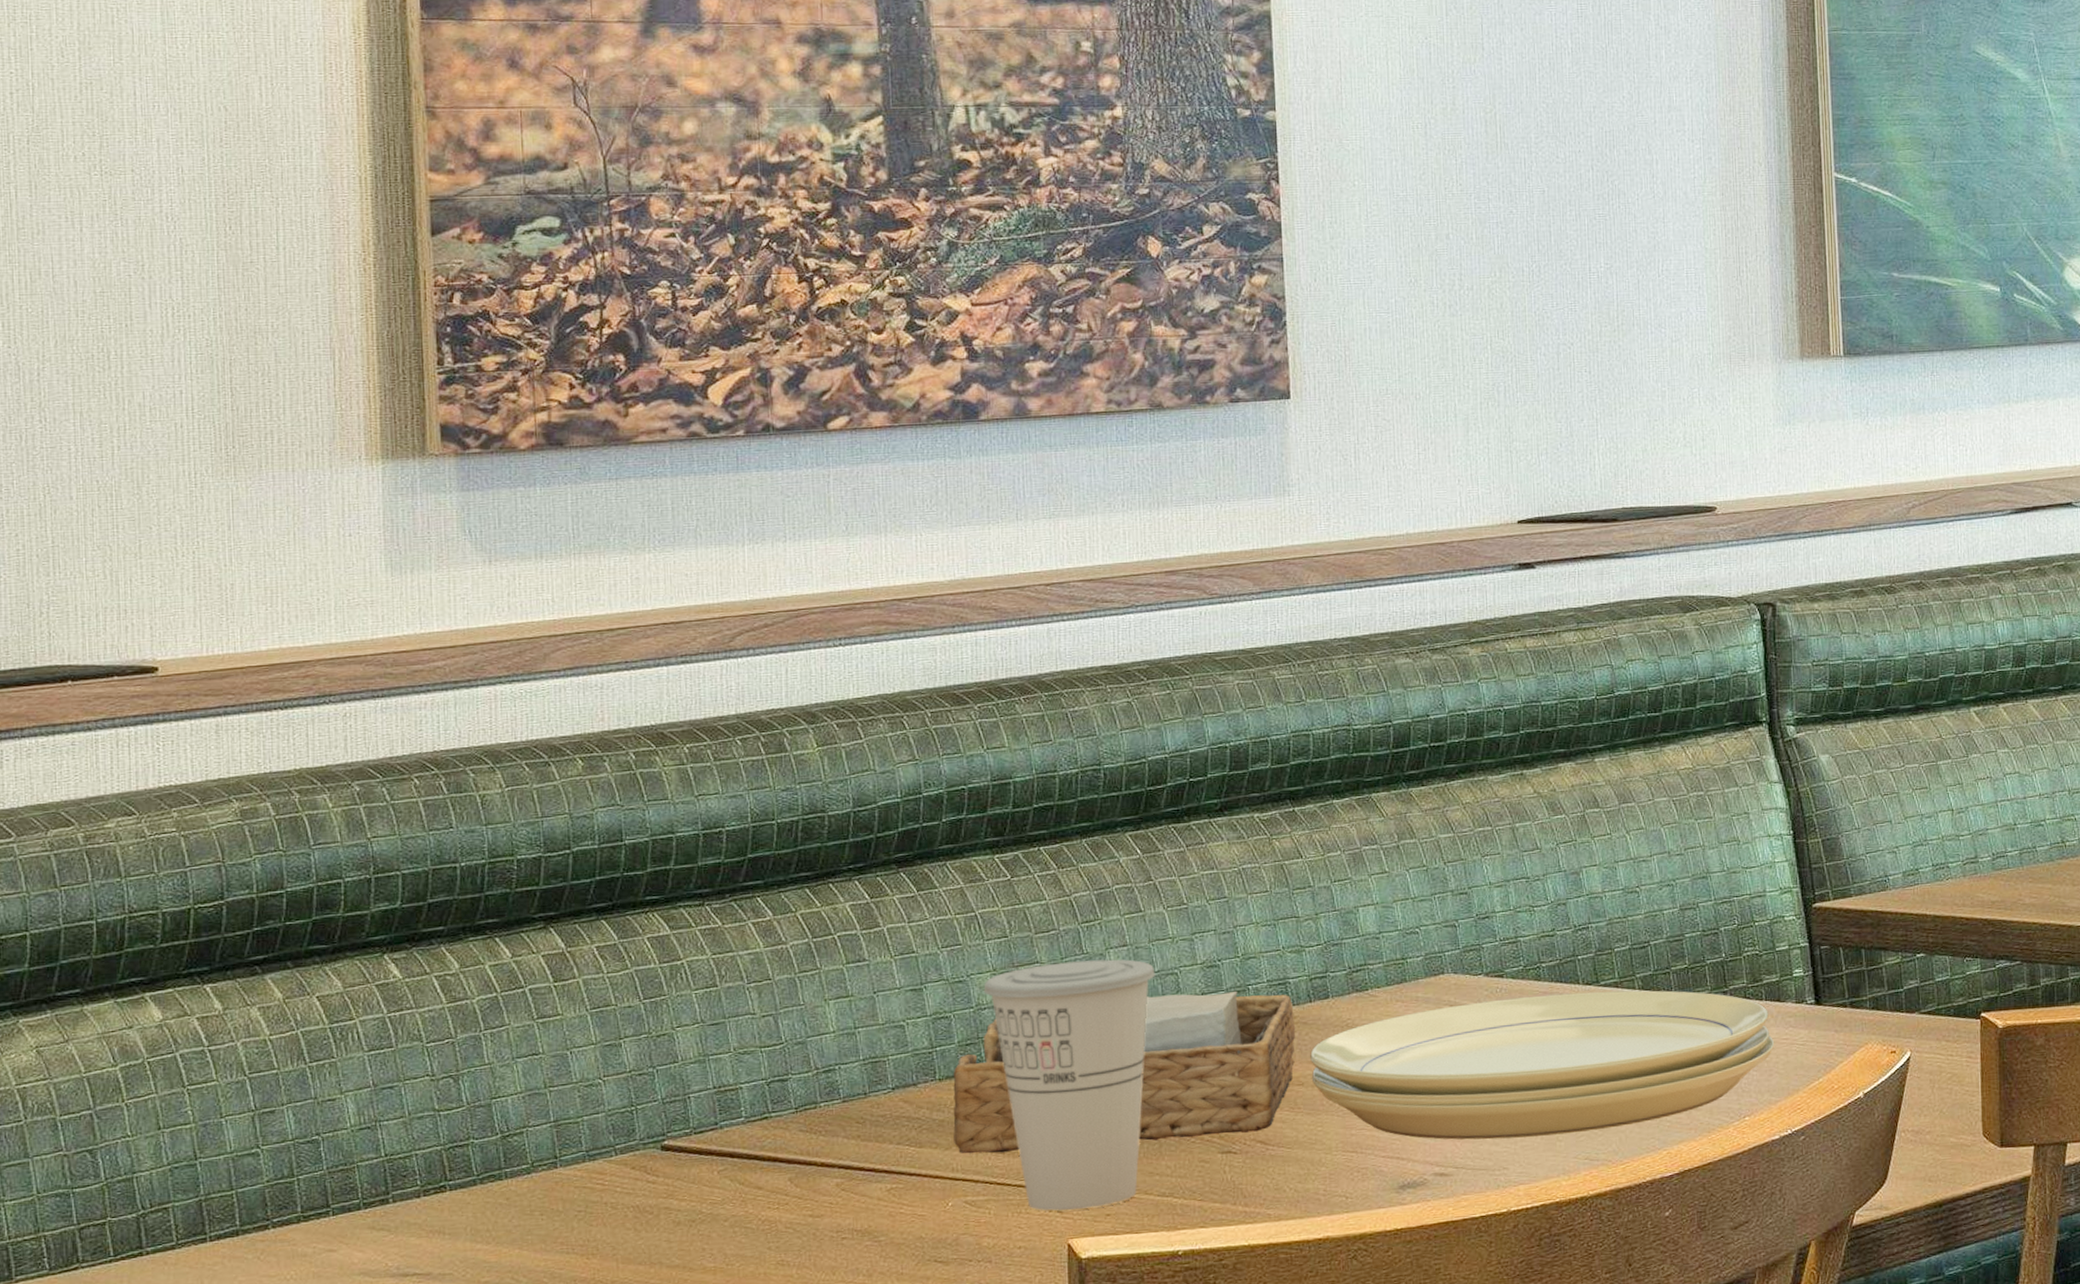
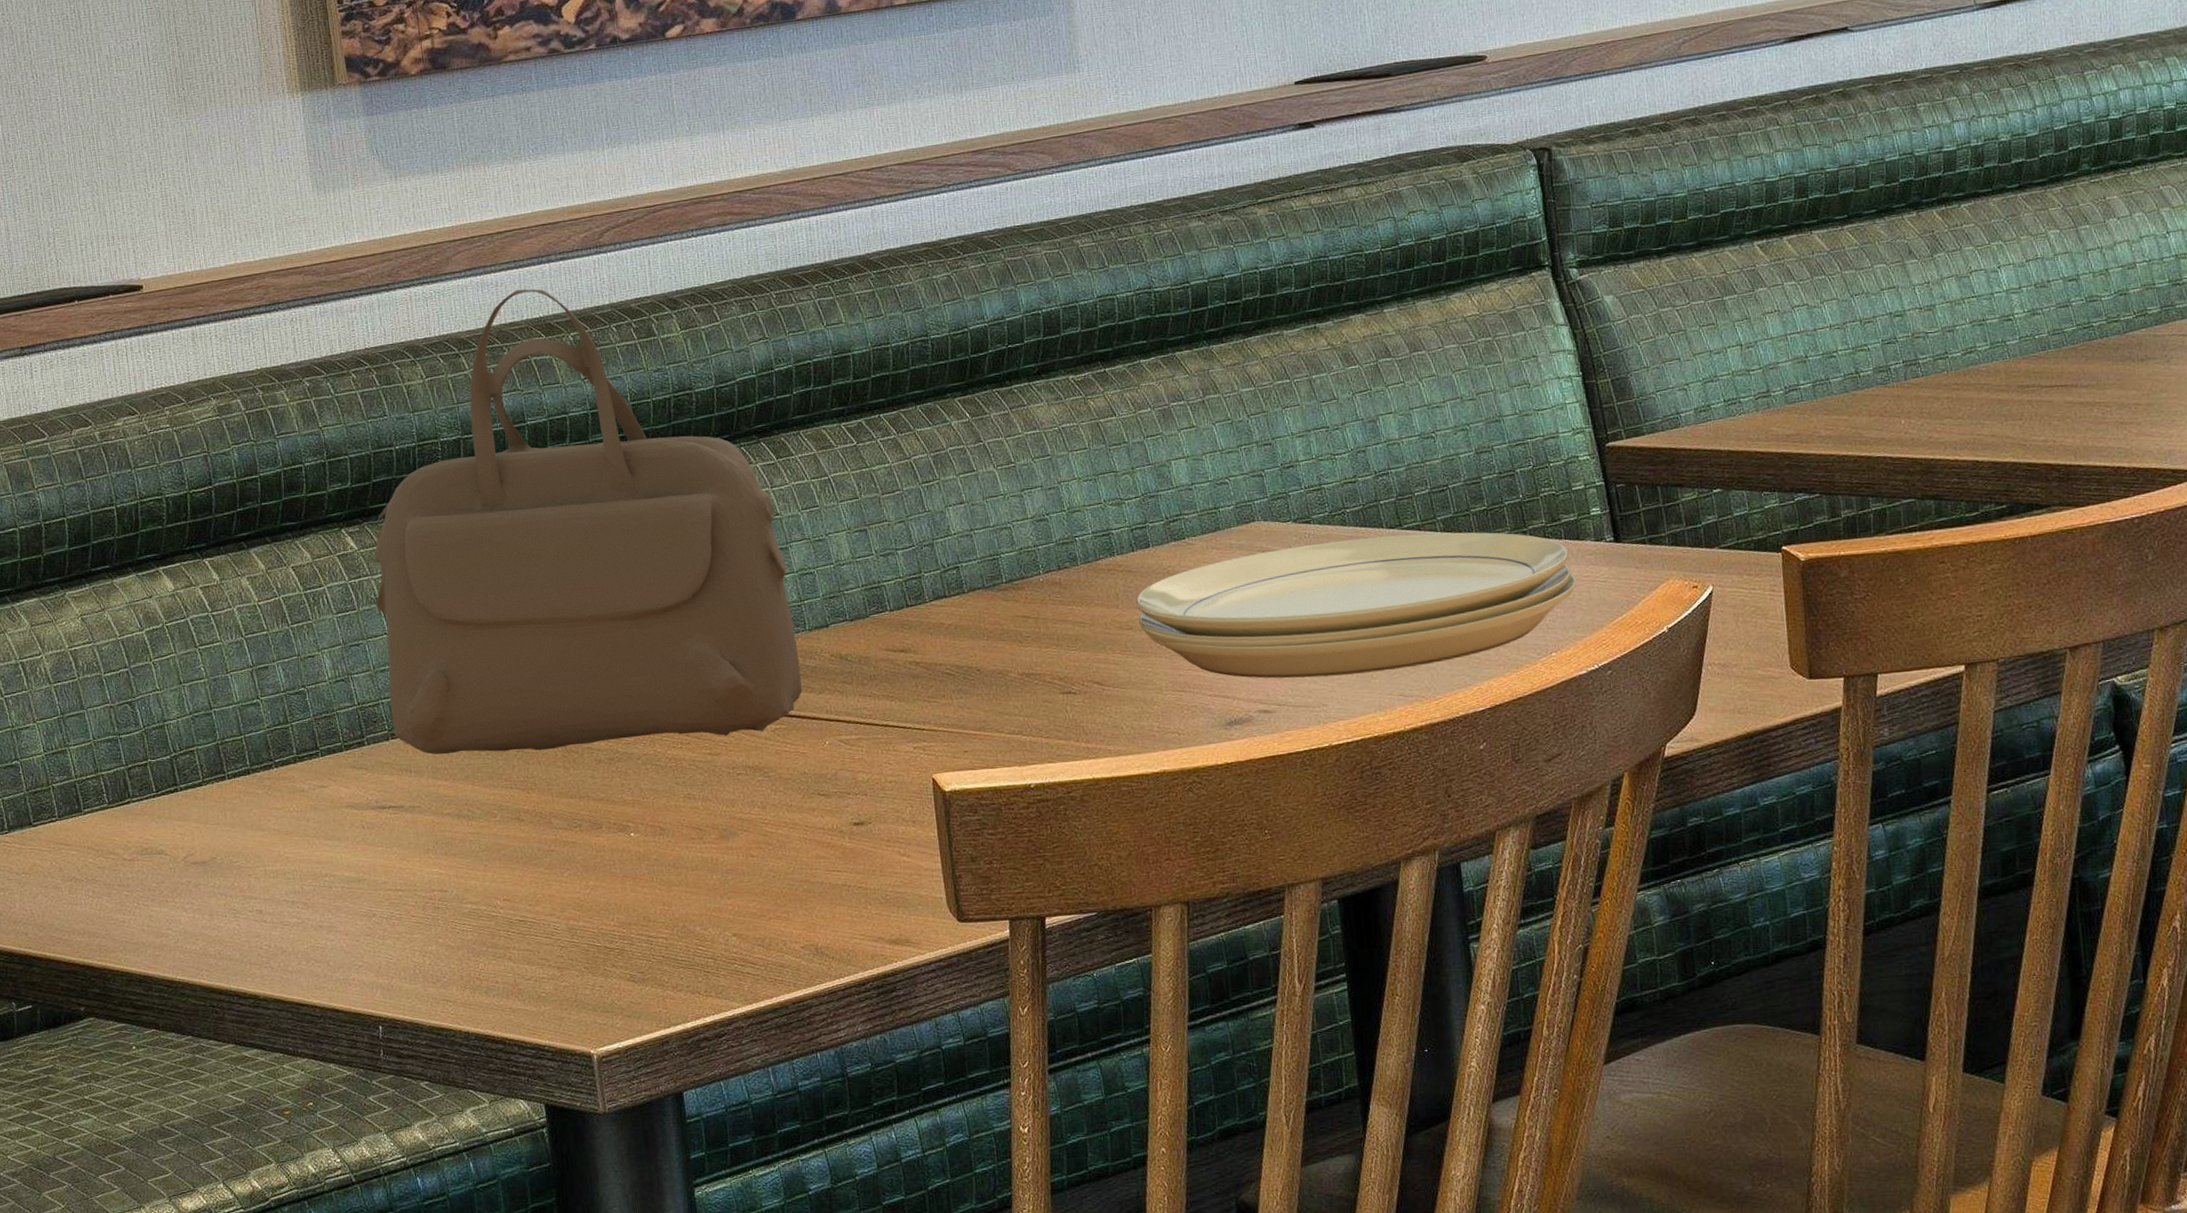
handbag: none [419,693,926,1215] -> present [375,289,802,755]
napkin holder: present [953,991,1296,1154] -> none [820,542,1123,697]
cup: present [983,959,1156,1211] -> none [841,516,991,748]

